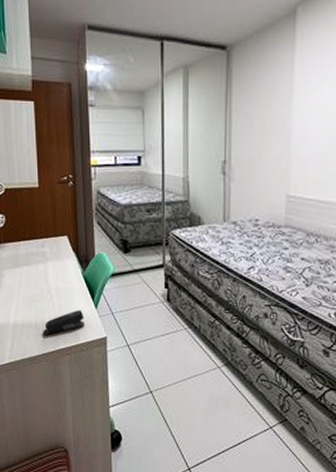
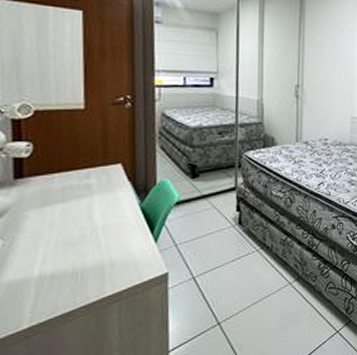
stapler: present [43,309,84,336] -> none [83,246,140,284]

